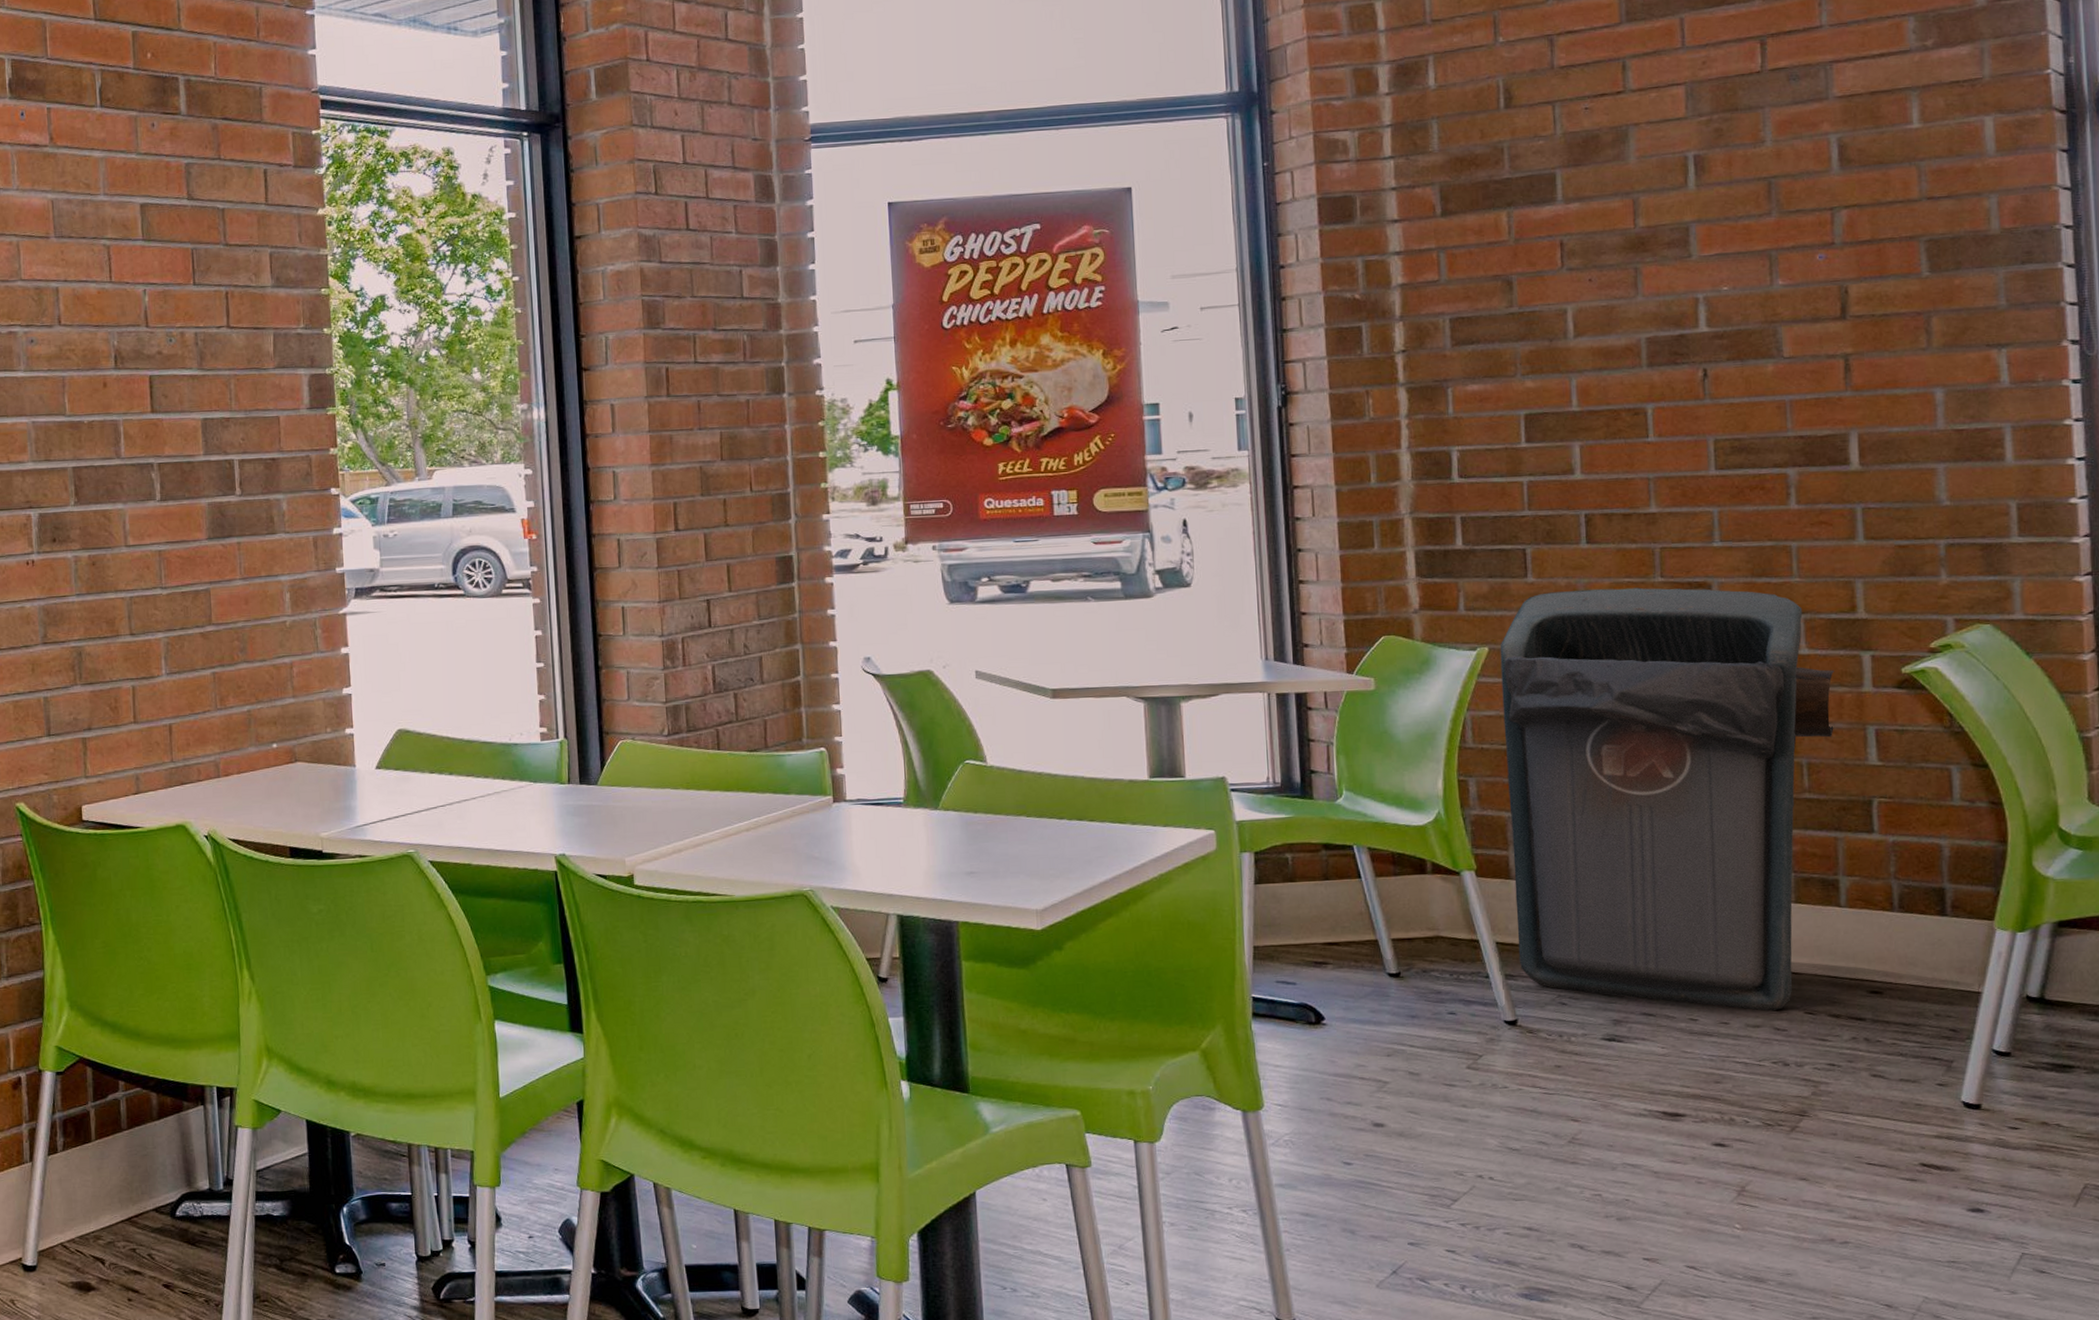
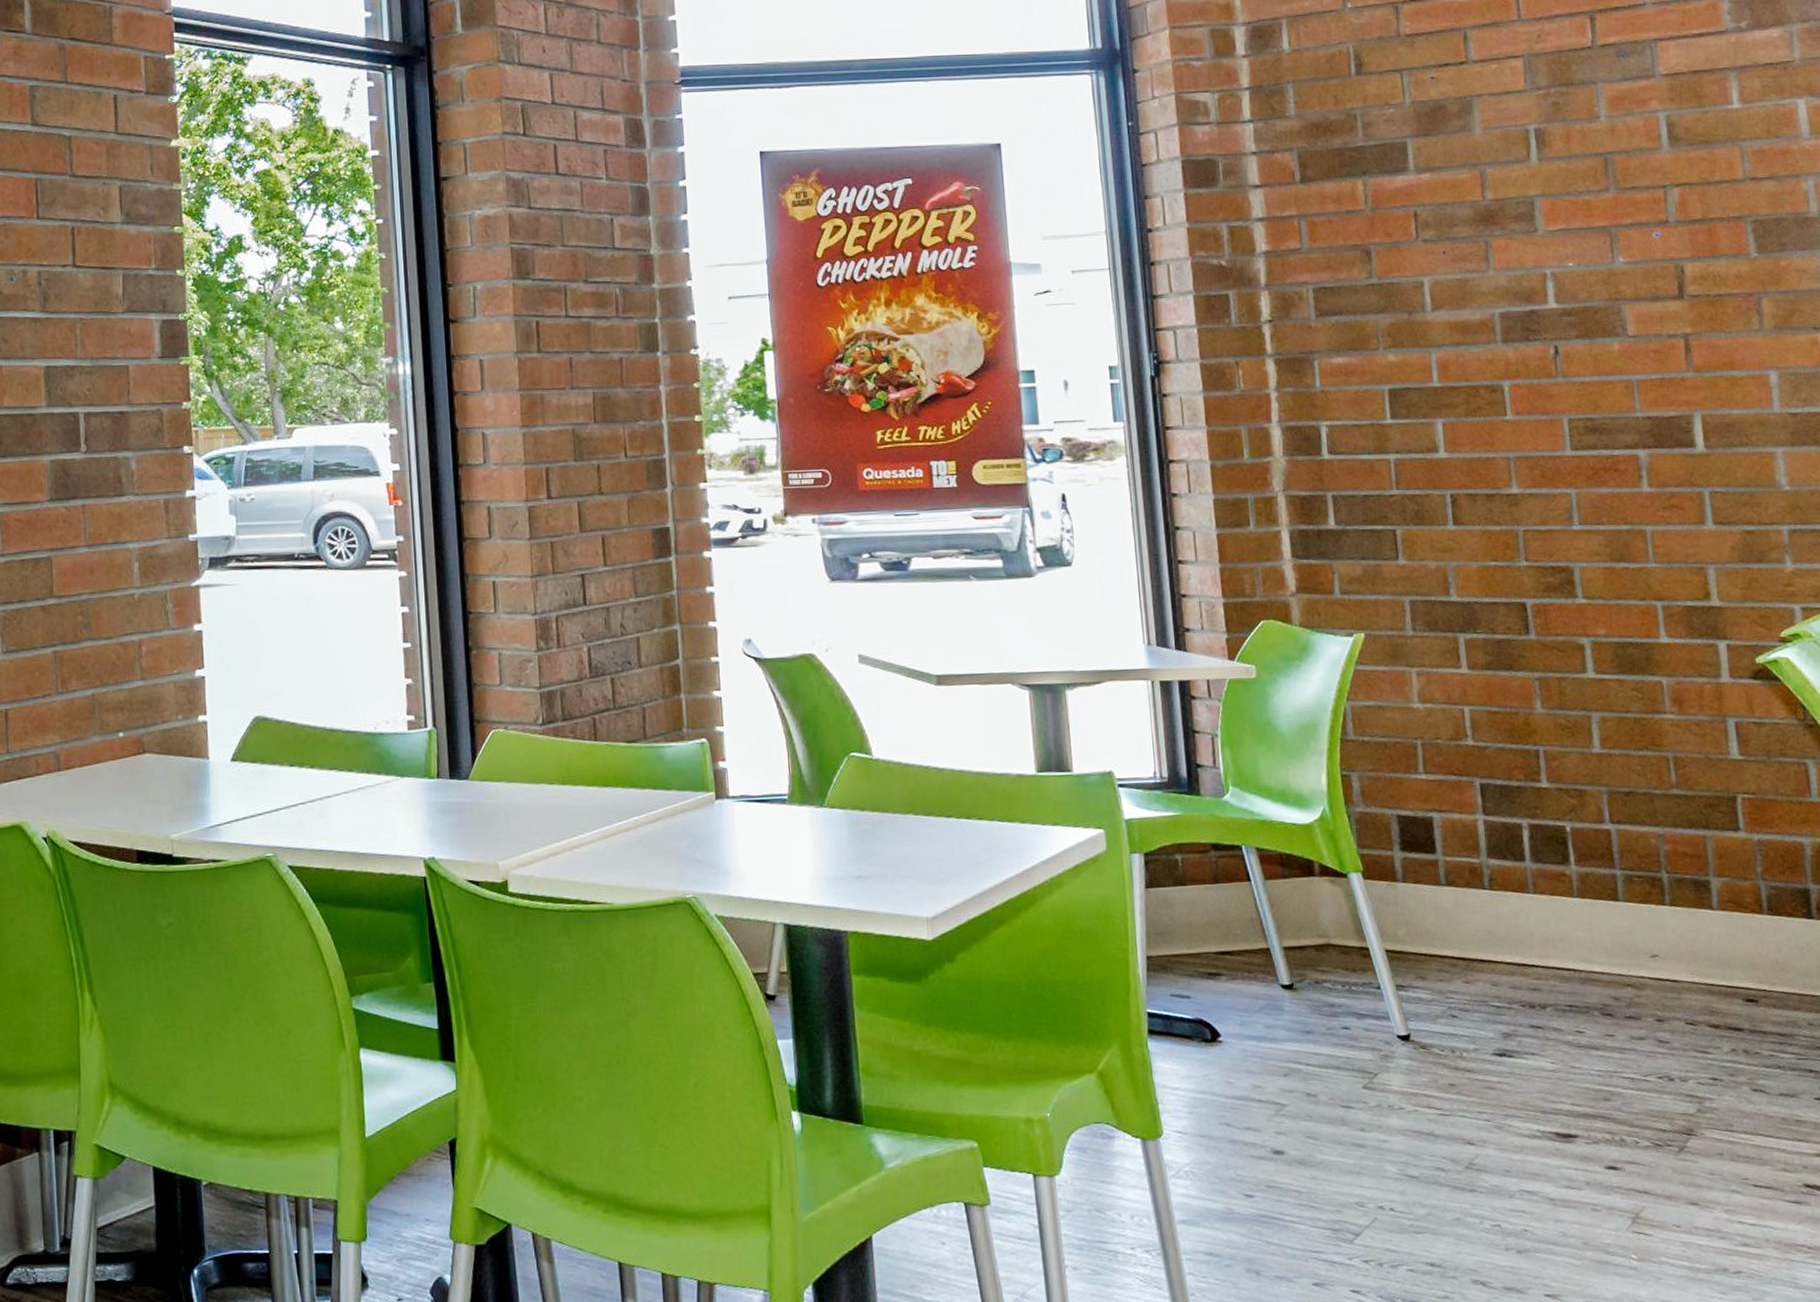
trash can: present [1500,587,1835,1011] -> none [1375,571,1697,1022]

